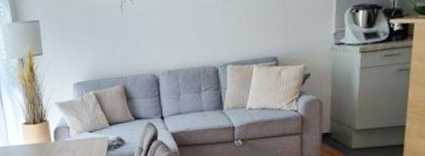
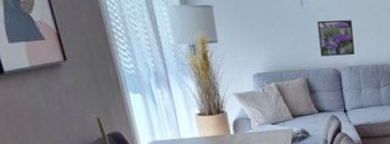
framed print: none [136,21,175,62] -> present [317,19,355,57]

